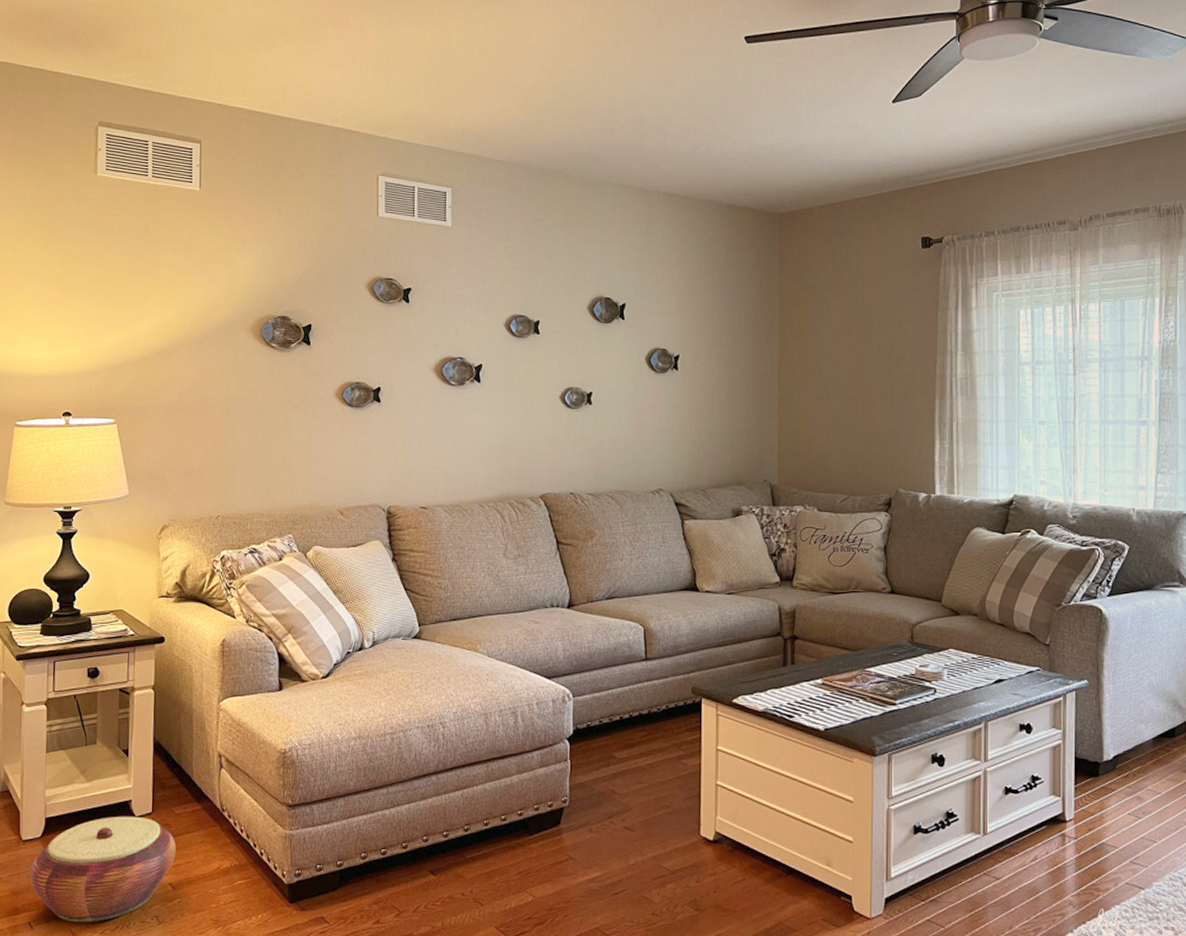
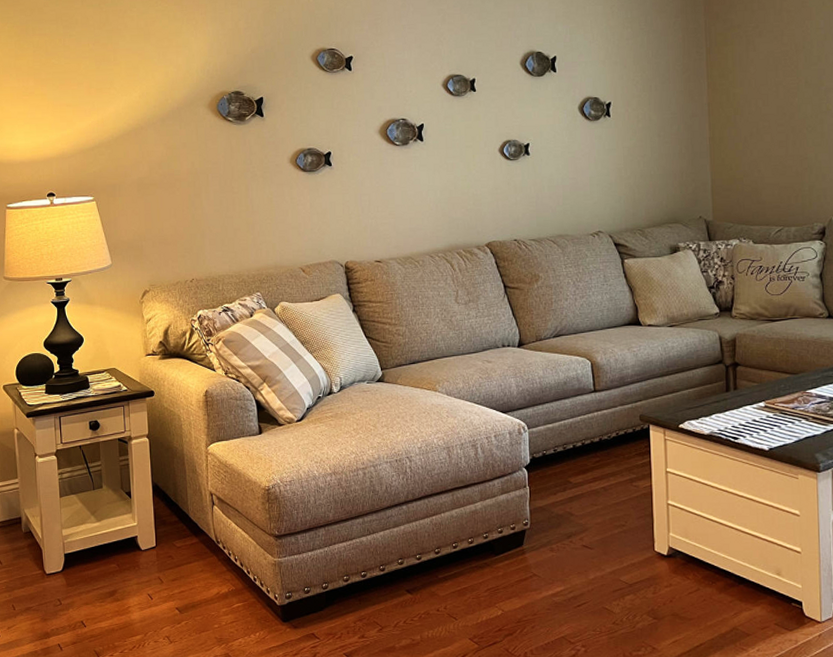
woven basket: present [29,816,177,923] -> none [55,550,180,644]

